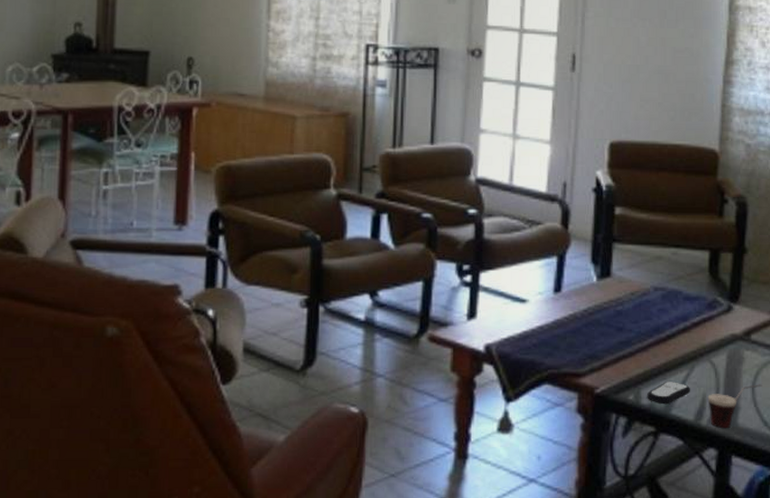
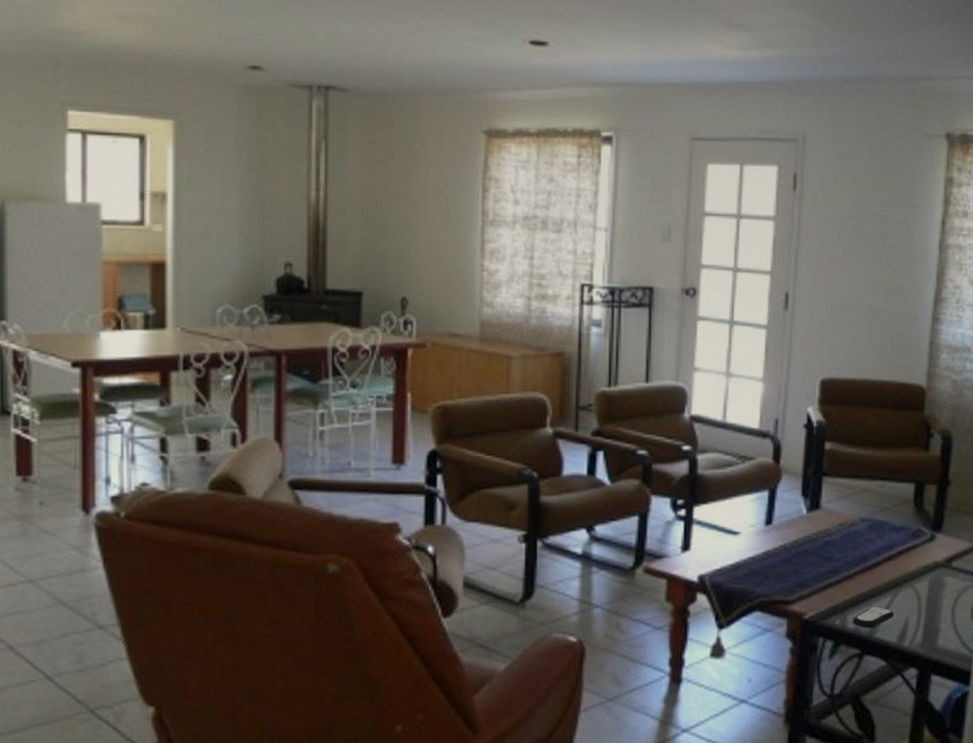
cup: present [707,384,762,429] -> none [910,608,962,650]

